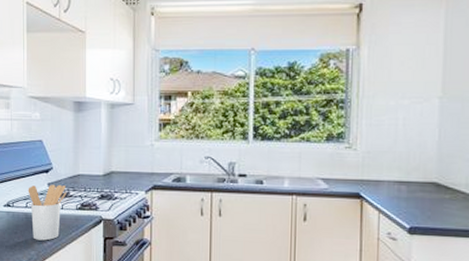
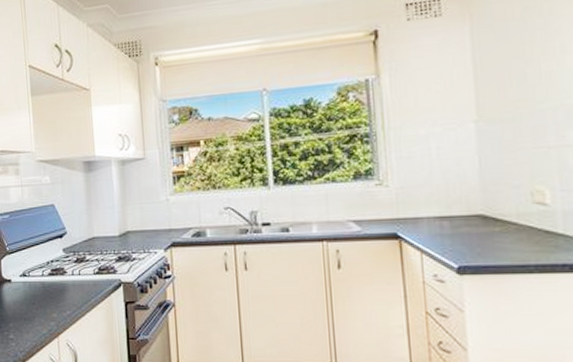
utensil holder: present [28,184,67,241] -> none [43,249,83,310]

